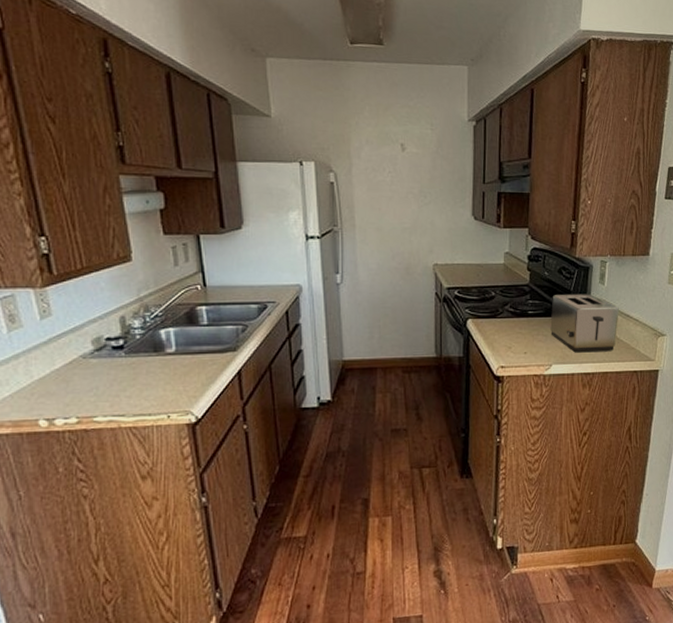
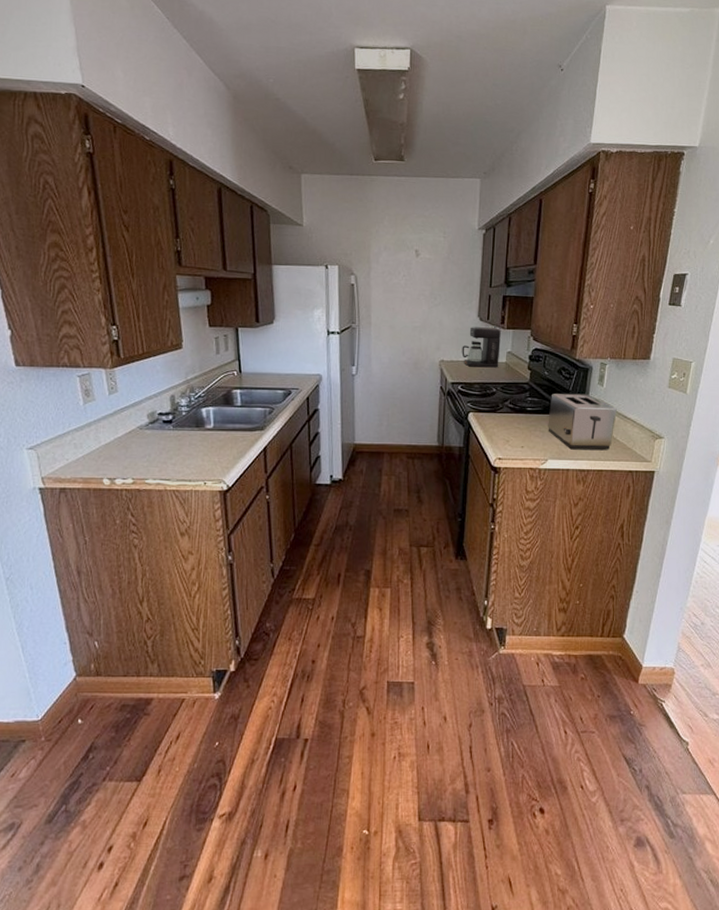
coffee maker: none [456,227,498,270] -> present [462,327,501,368]

